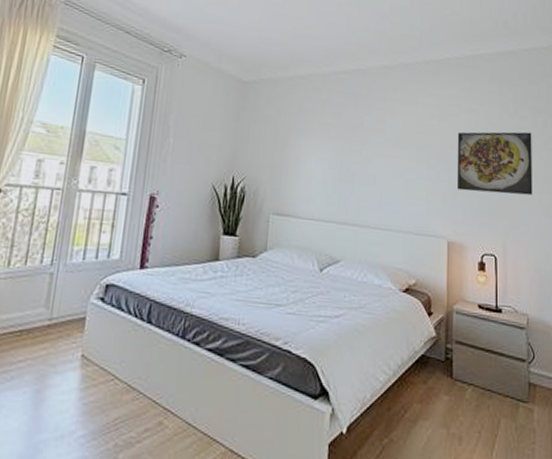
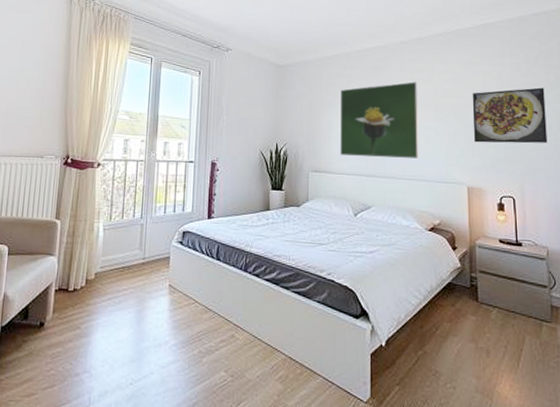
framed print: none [308,114,399,205] -> present [340,82,418,158]

